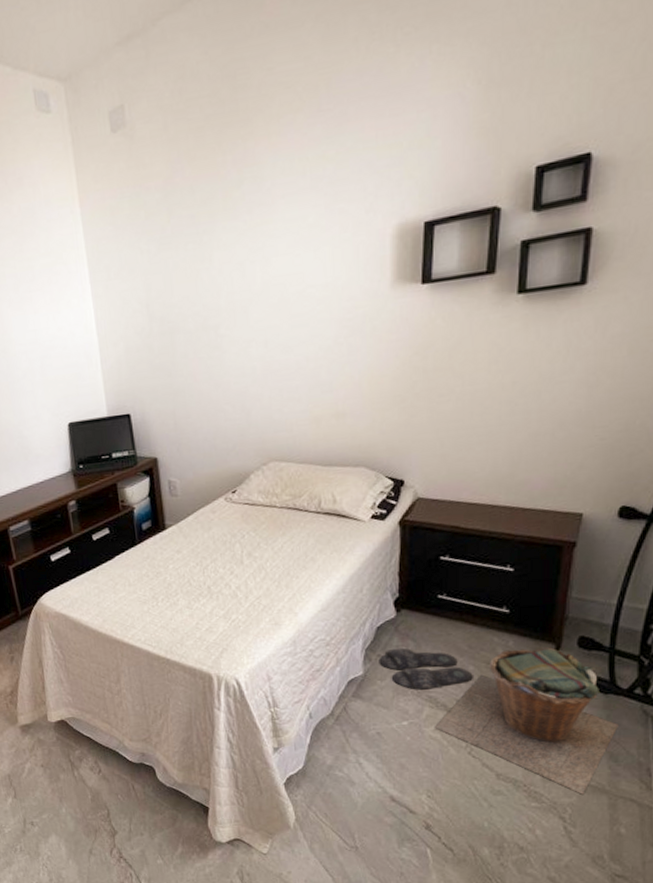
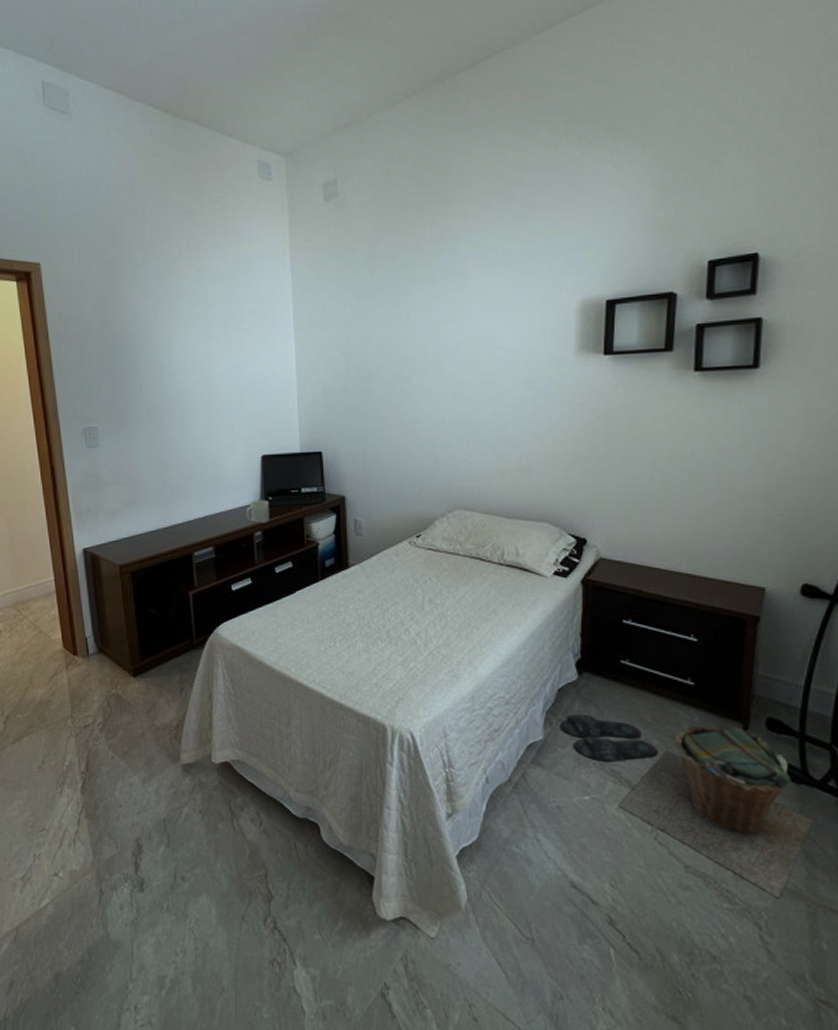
mug: none [57,468,84,493] -> present [246,499,271,523]

